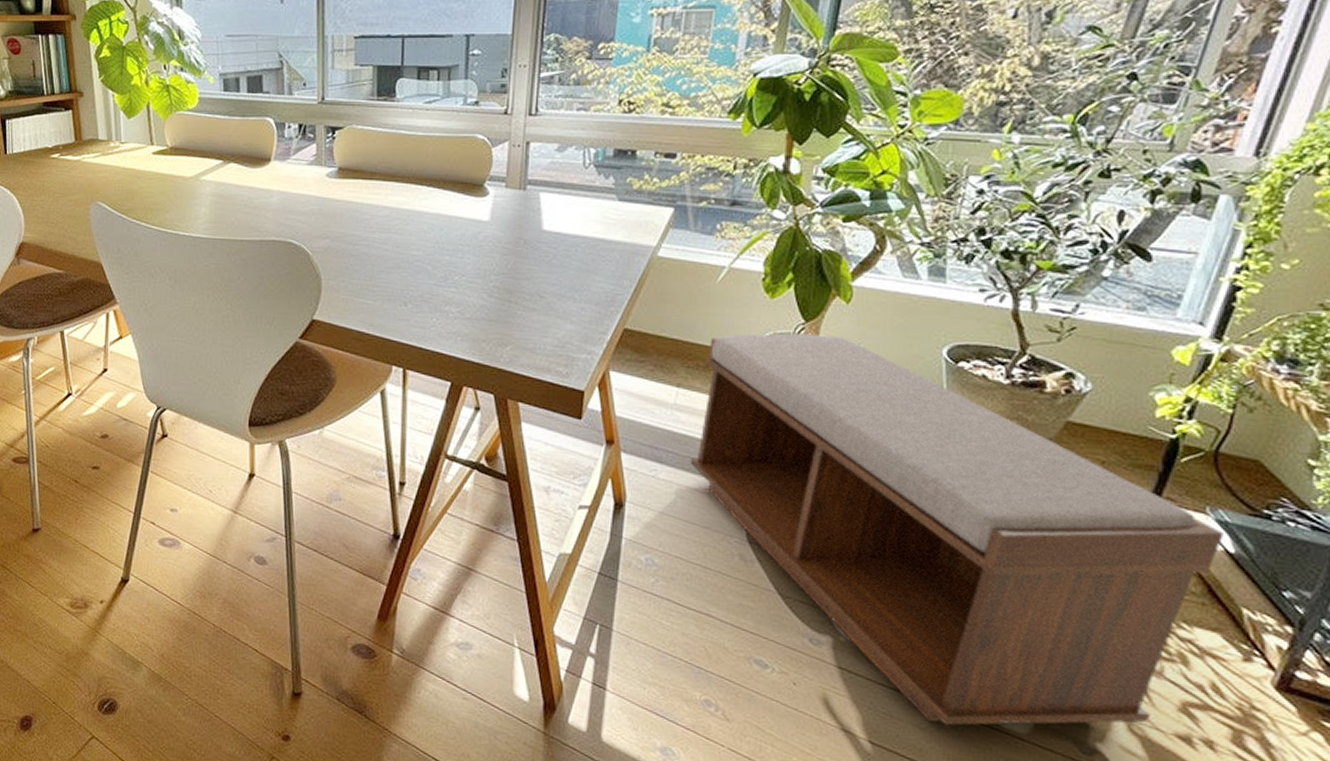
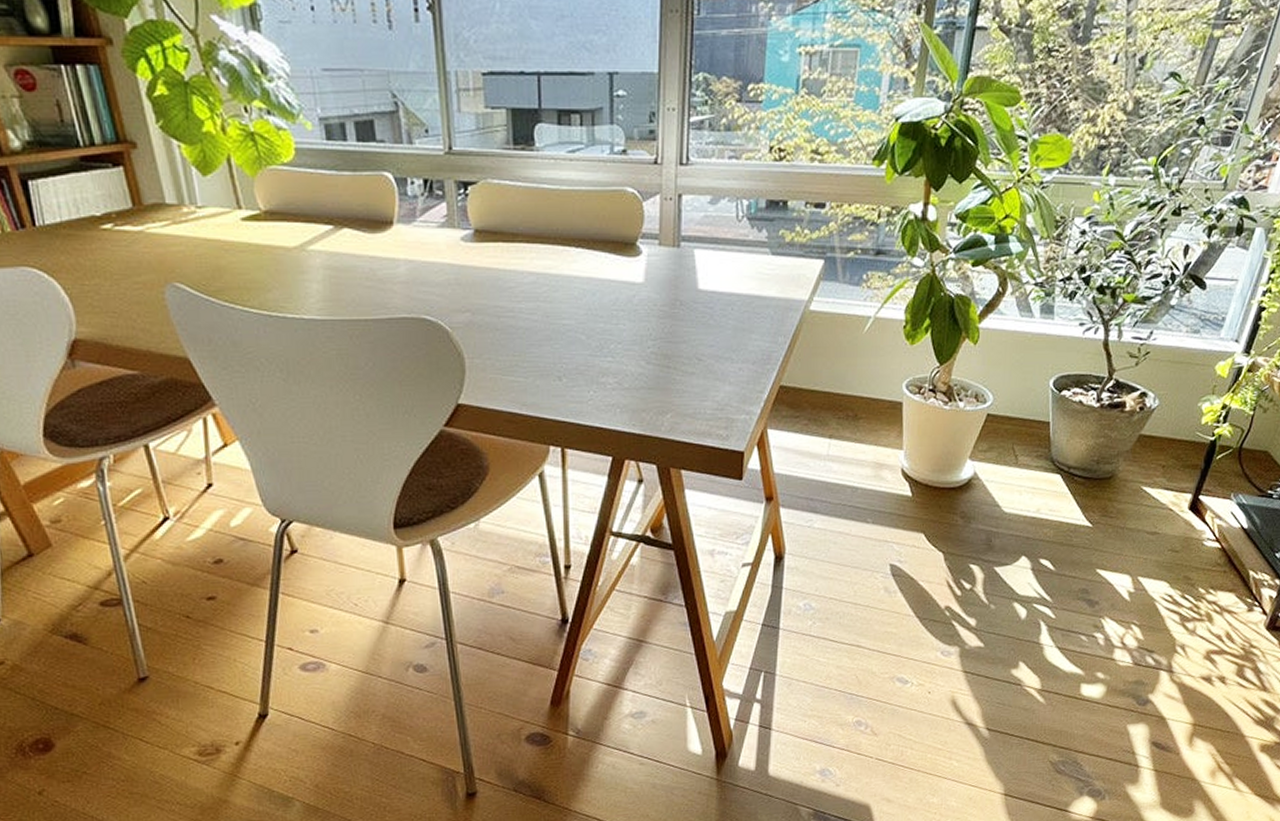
bench: present [690,333,1224,726] -> none [841,376,1242,703]

